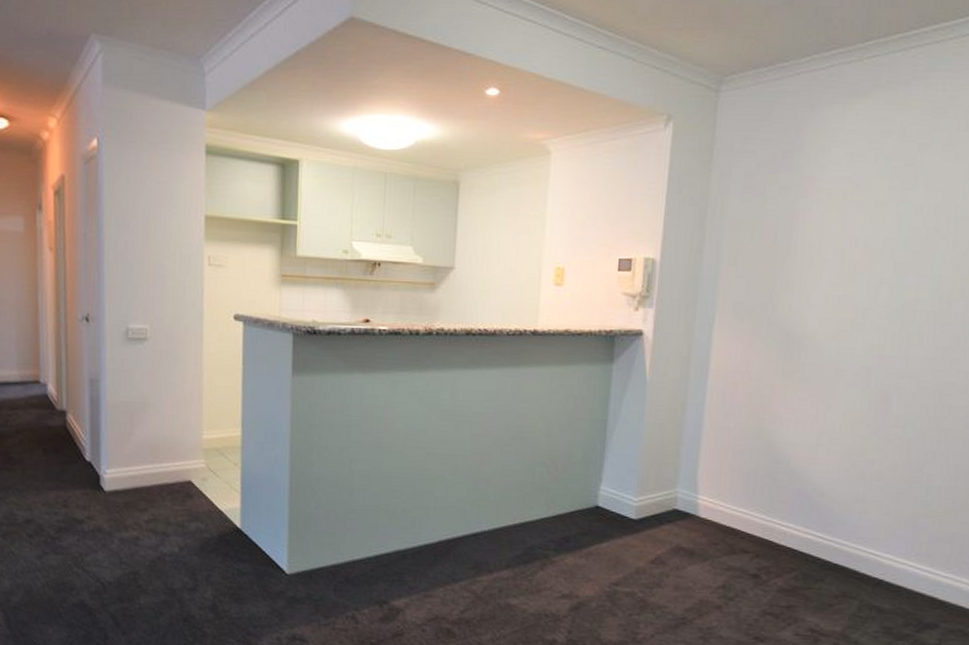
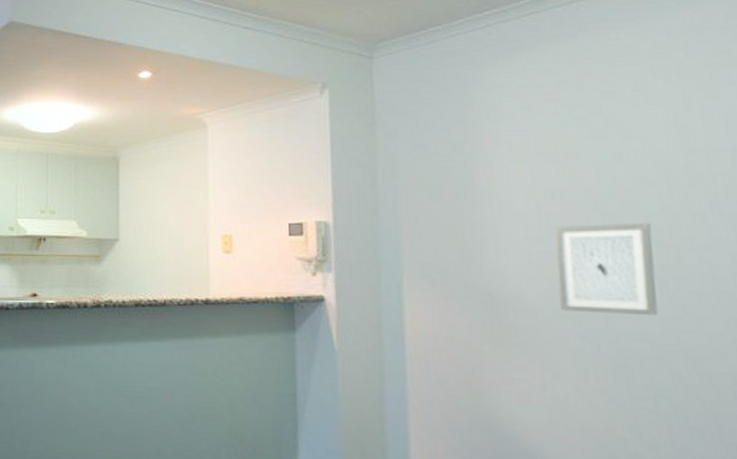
wall art: none [844,272,933,357] -> present [554,222,658,316]

